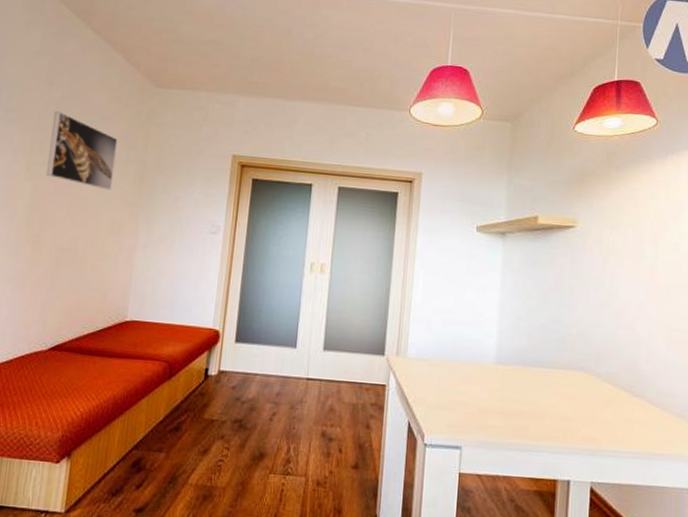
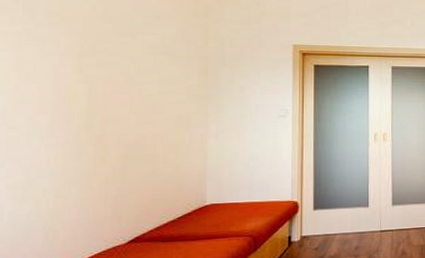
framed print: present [45,111,118,191] -> none [101,12,176,86]

